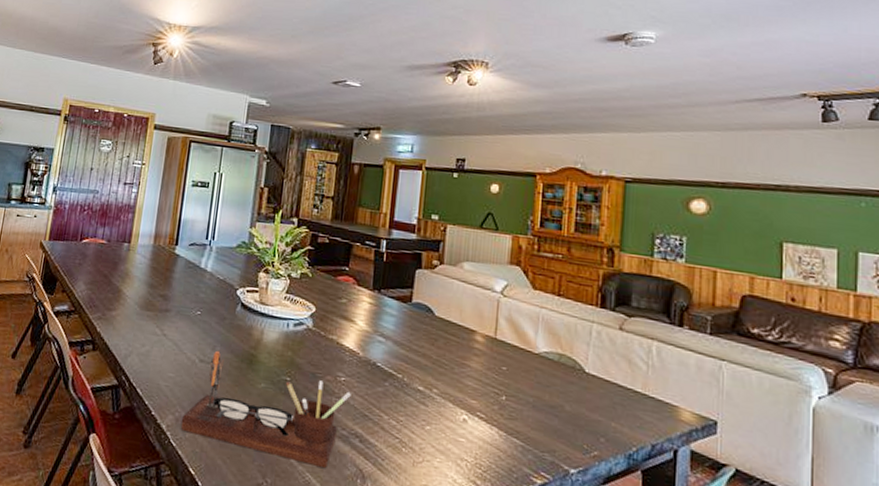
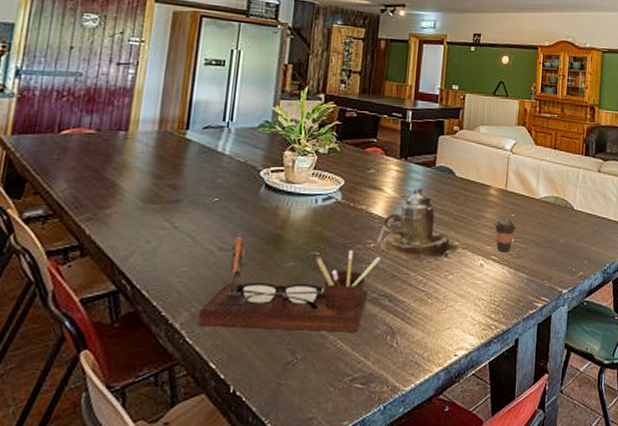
teapot: none [347,323,454,407] -> present [376,188,472,263]
coffee cup: none [481,371,508,411] -> present [494,219,516,252]

